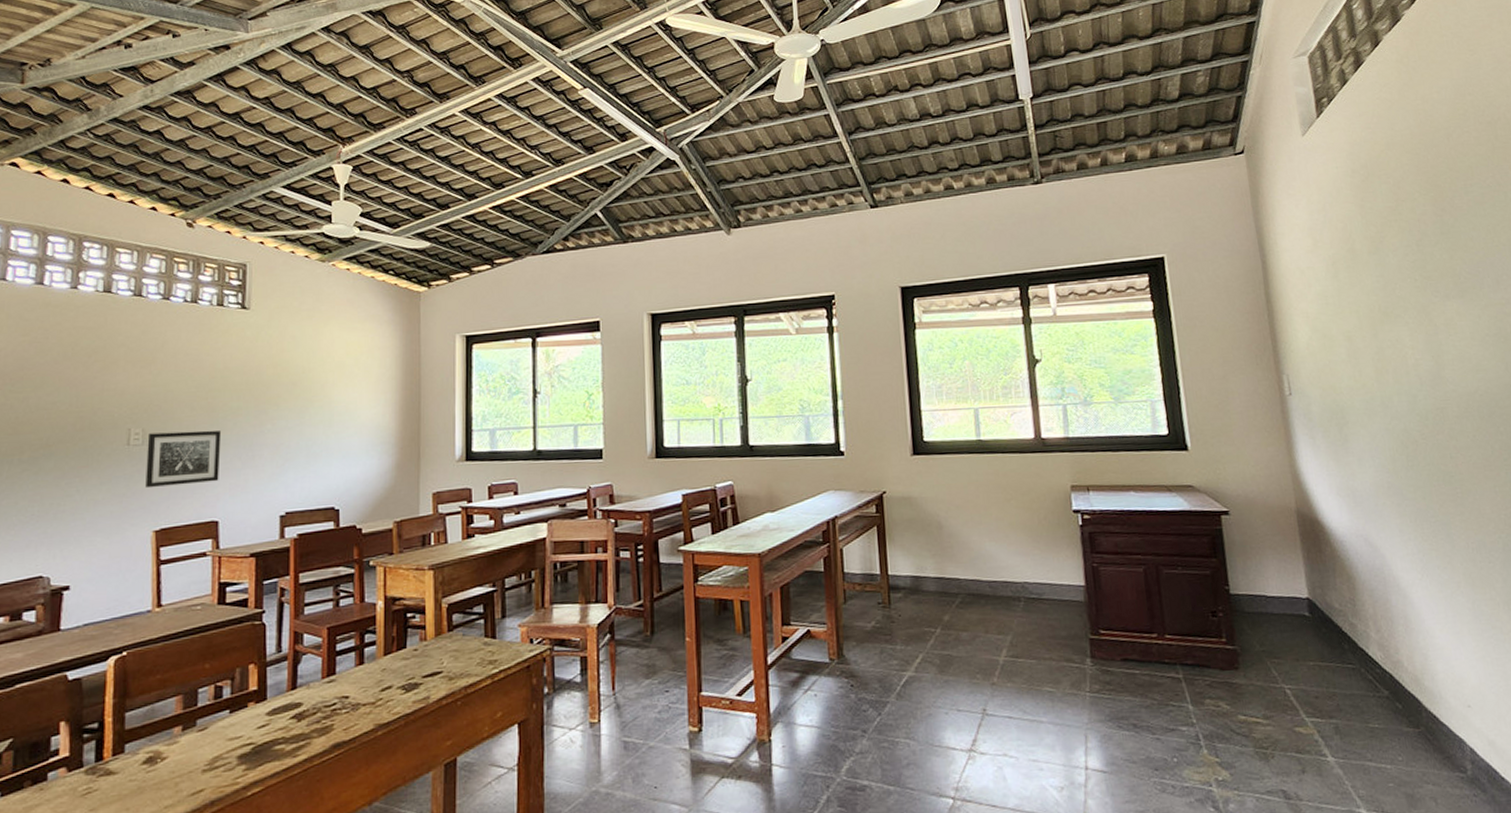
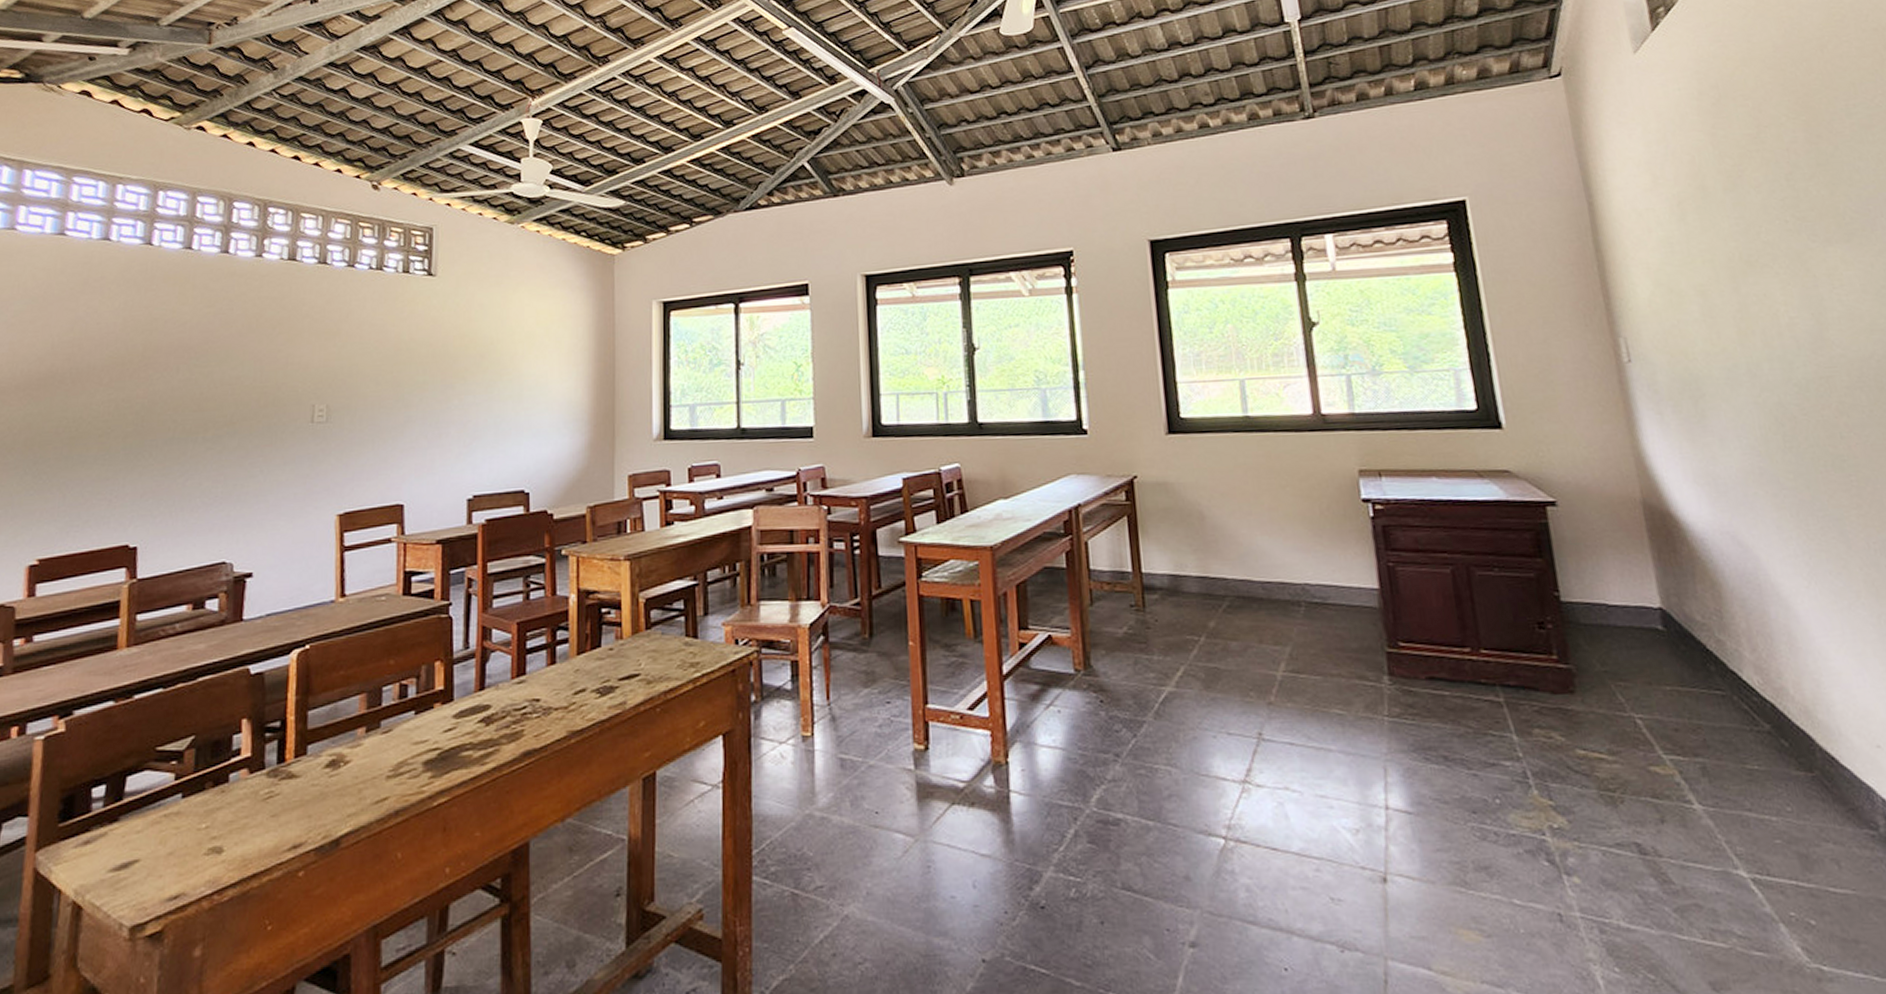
wall art: present [145,430,222,489] -> none [329,406,407,469]

